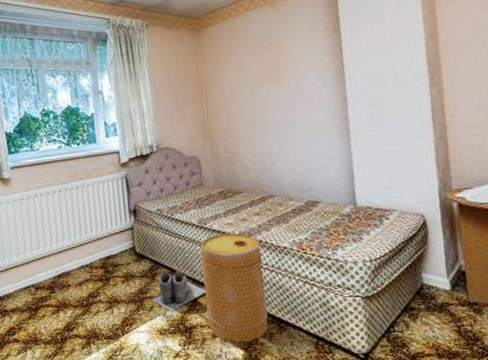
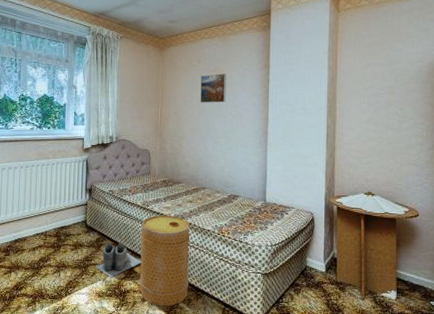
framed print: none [251,50,287,91] -> present [200,74,226,103]

